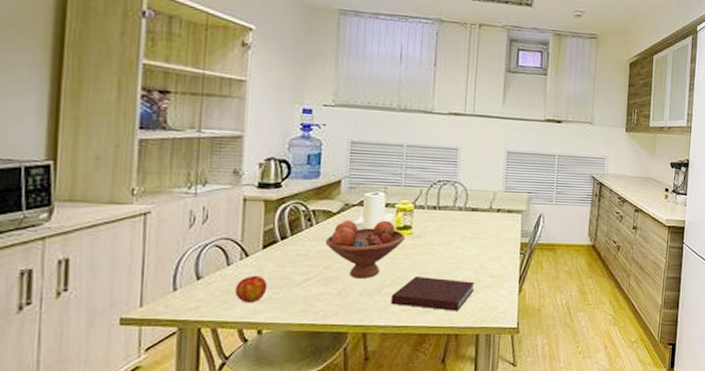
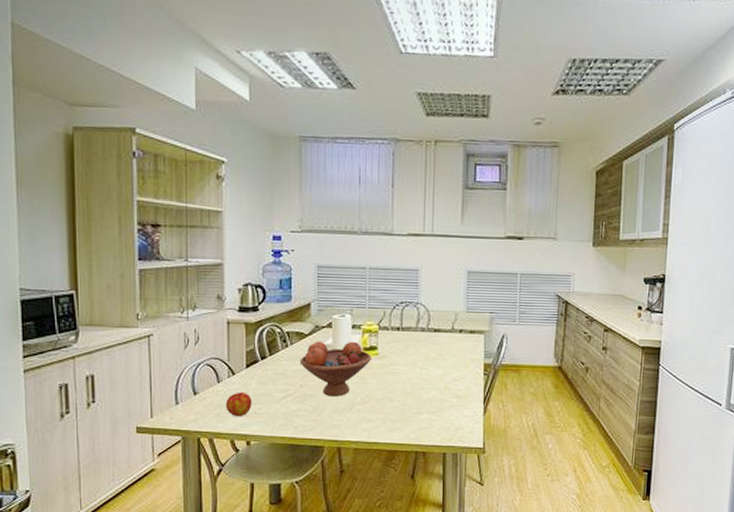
notebook: present [391,277,475,311] -> none [362,396,440,430]

